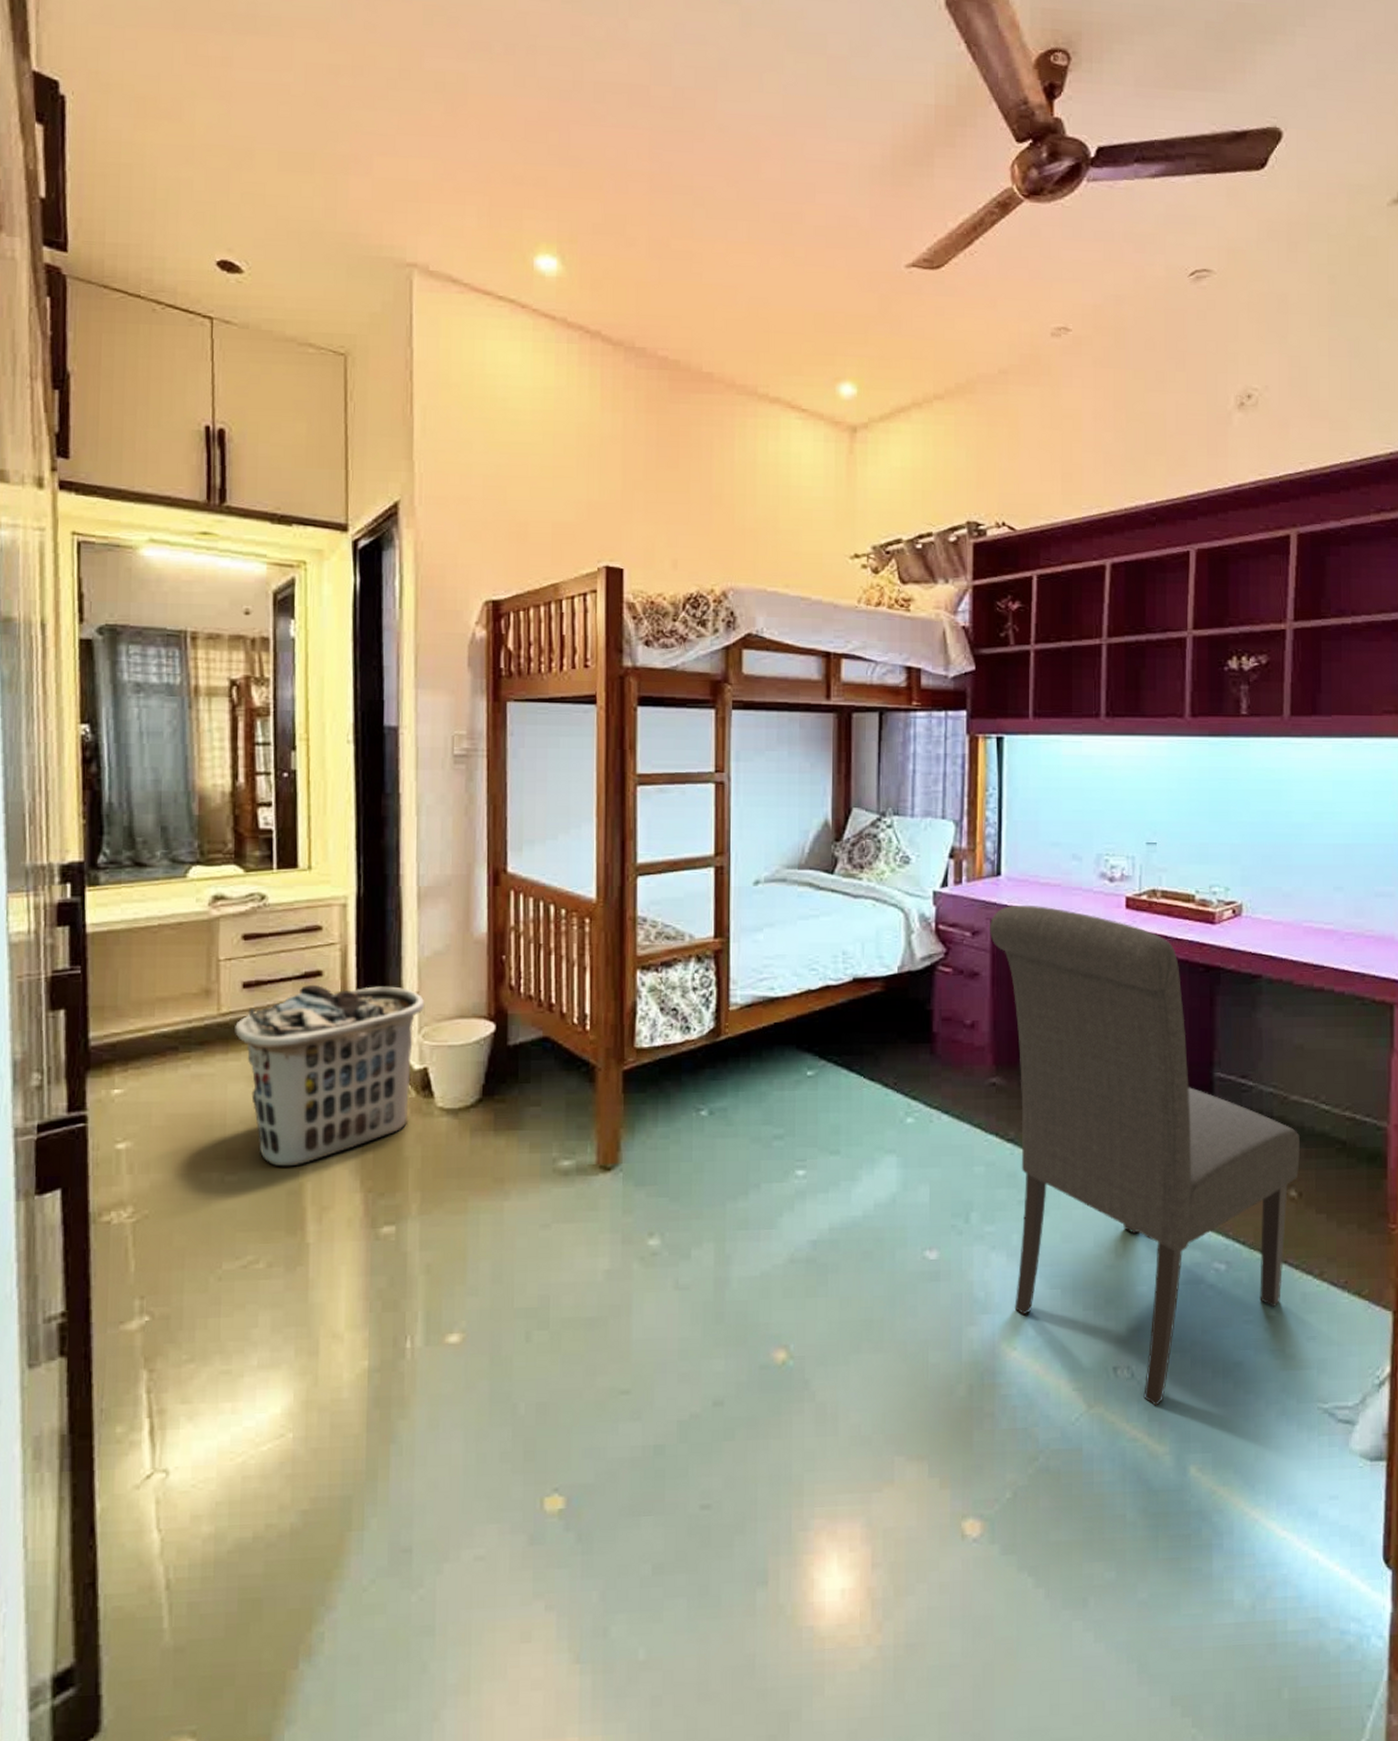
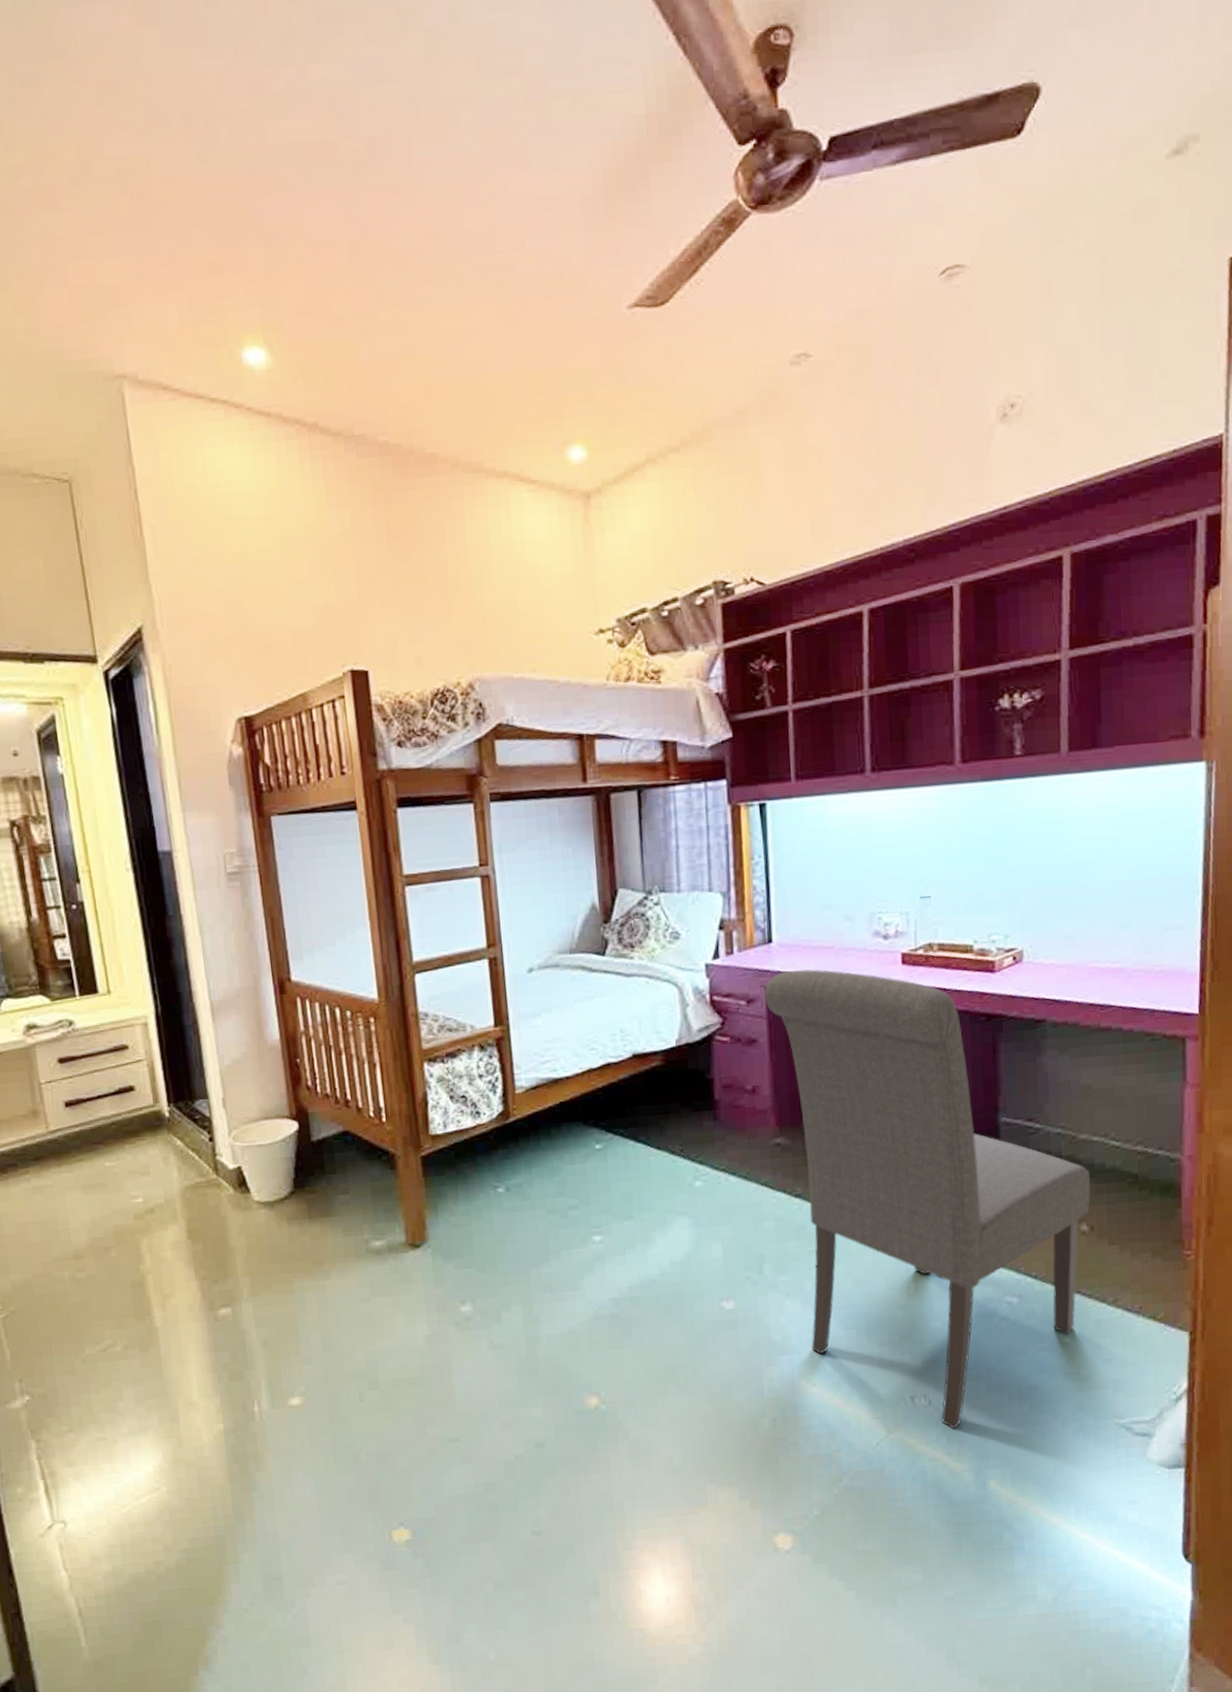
clothes hamper: present [235,984,425,1167] -> none [63,1095,232,1263]

